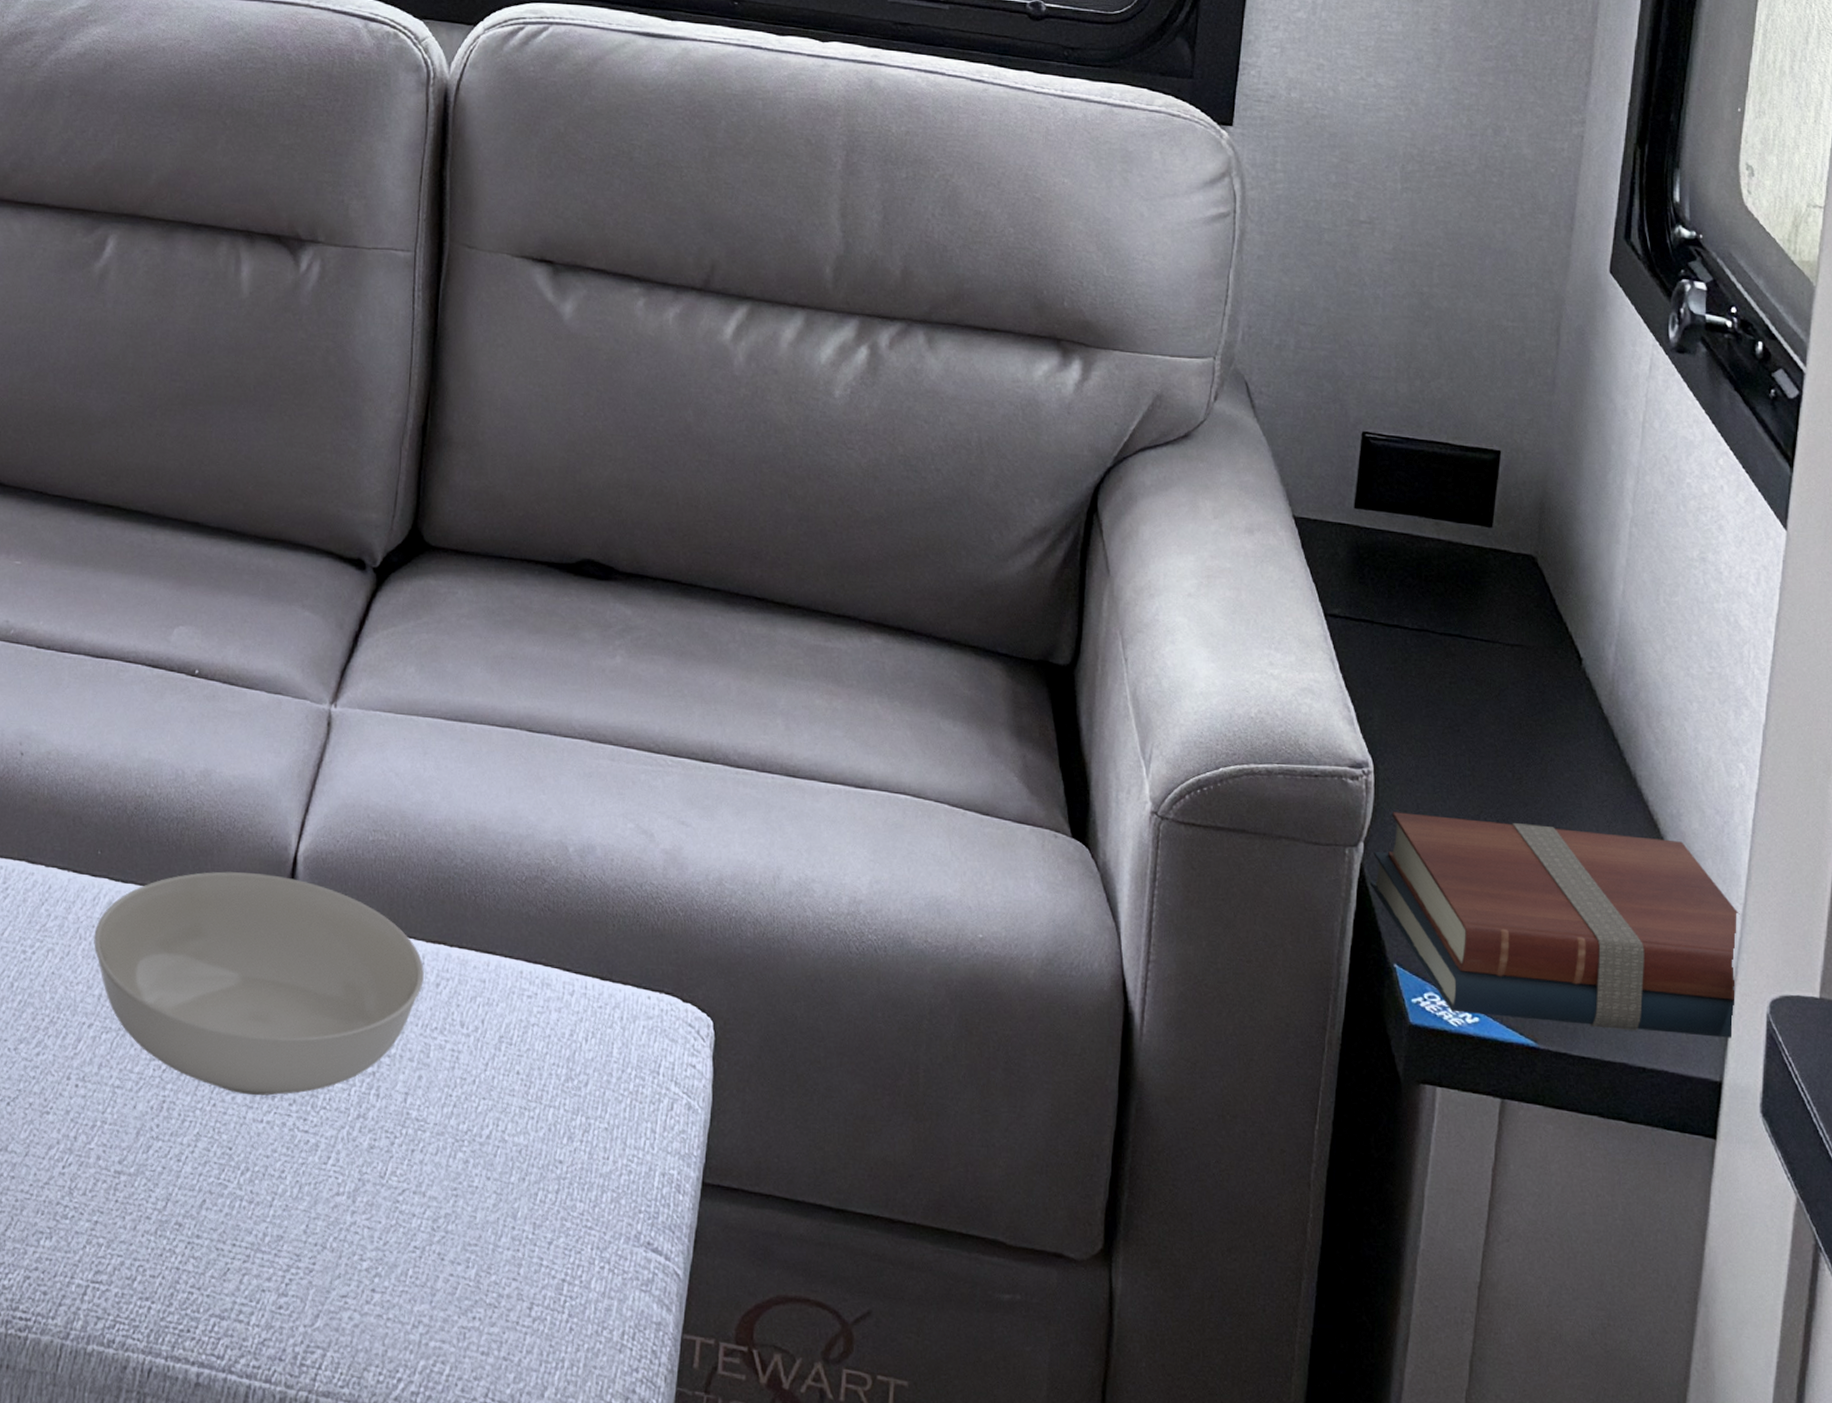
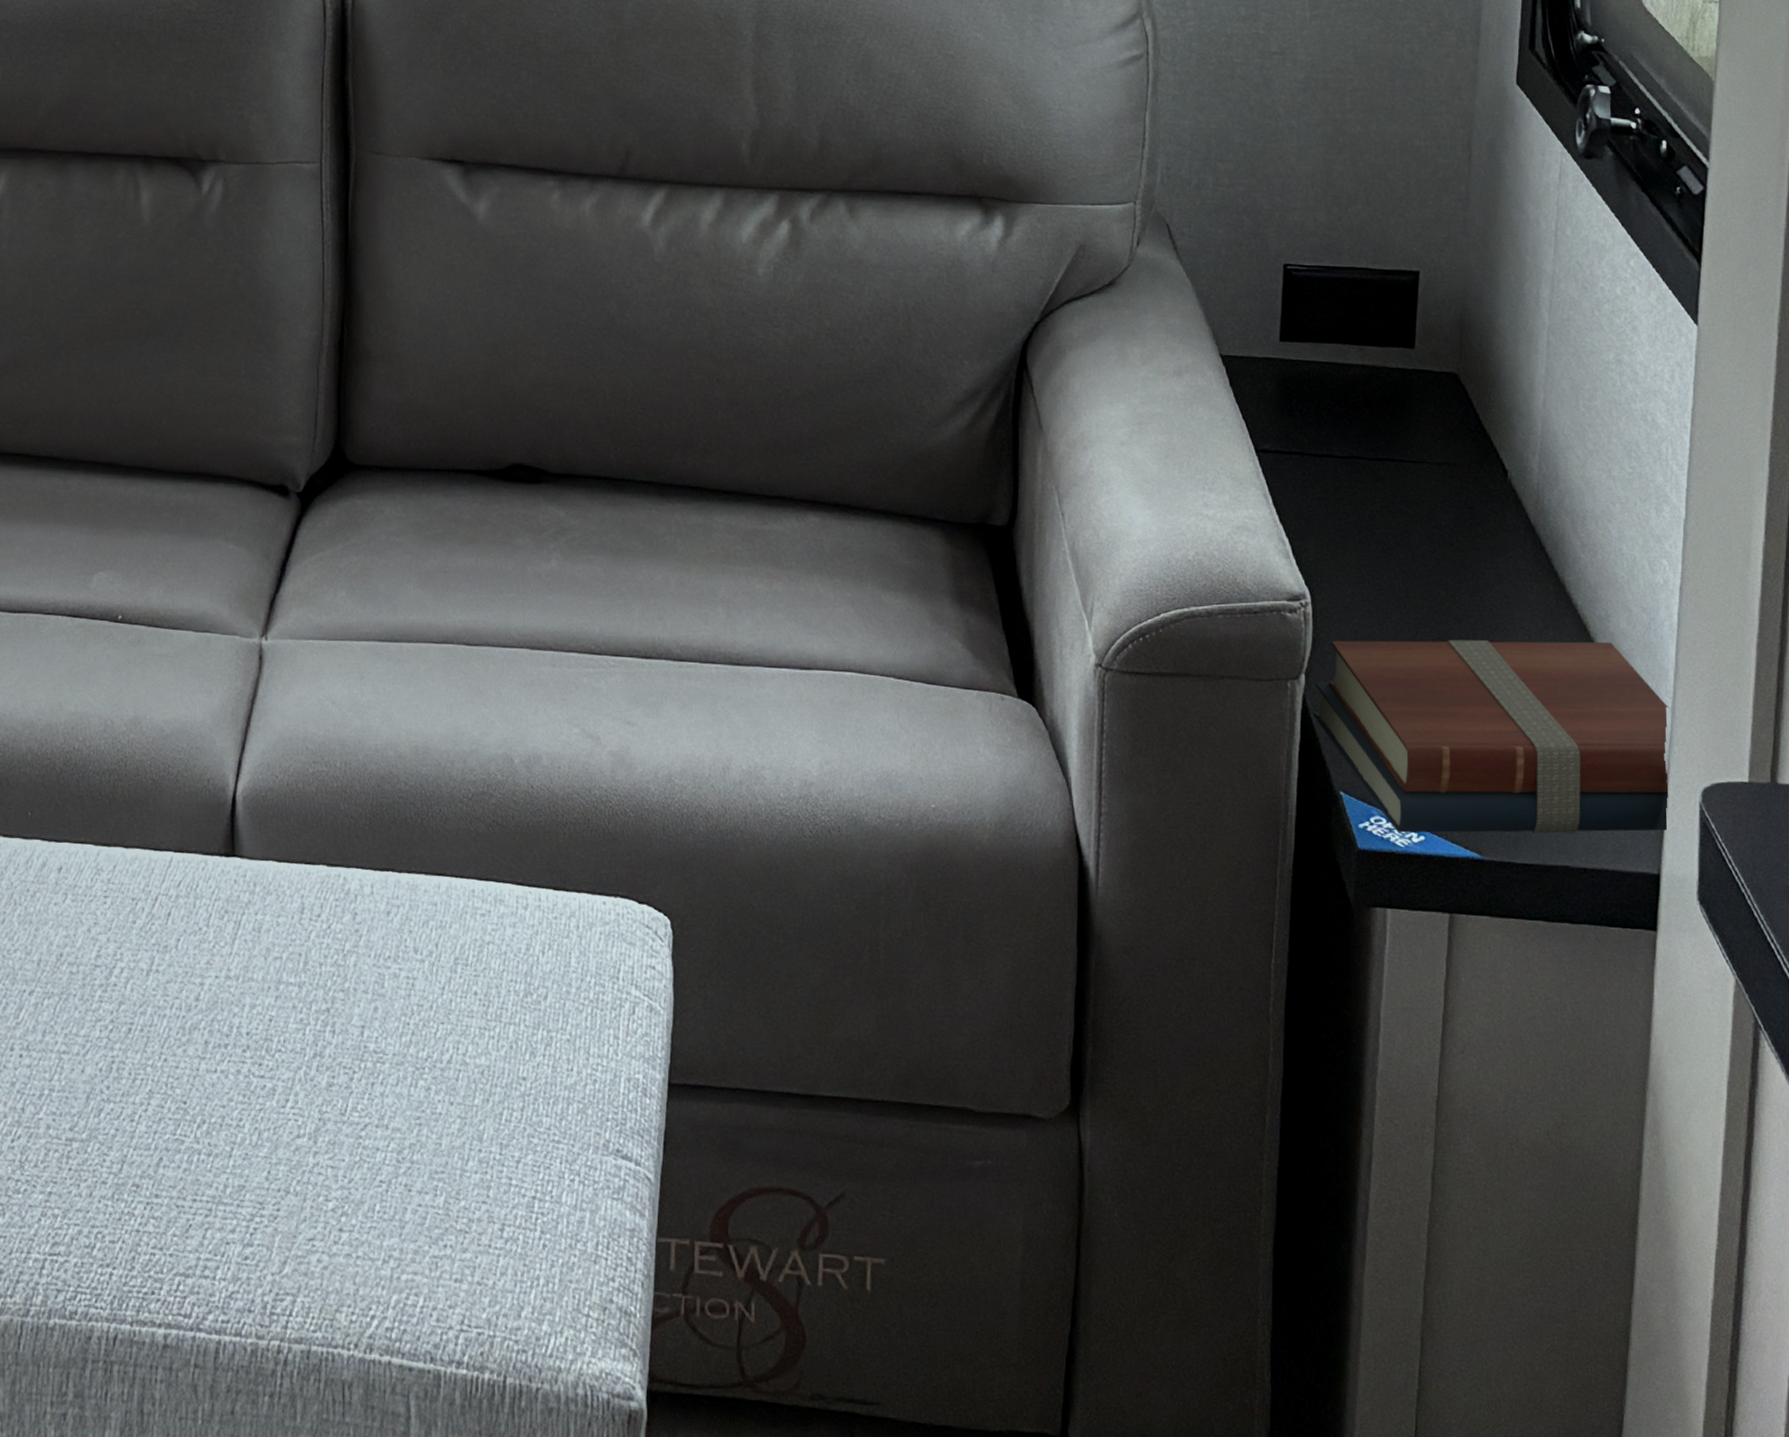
bowl: present [94,871,424,1096] -> none [29,818,374,1046]

